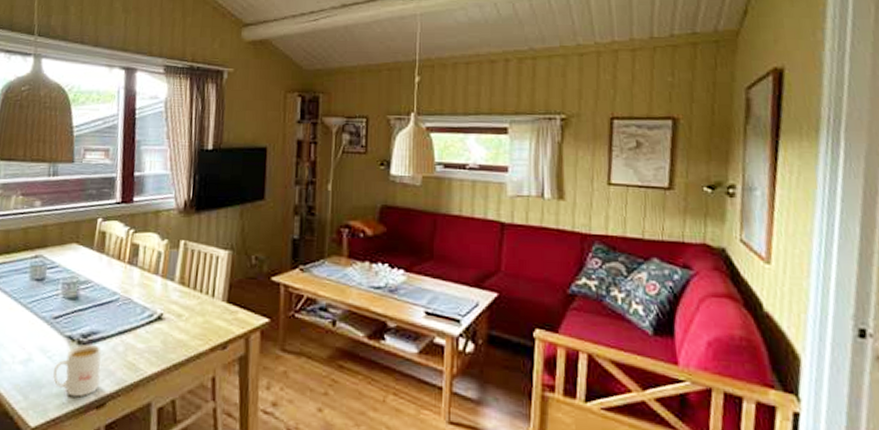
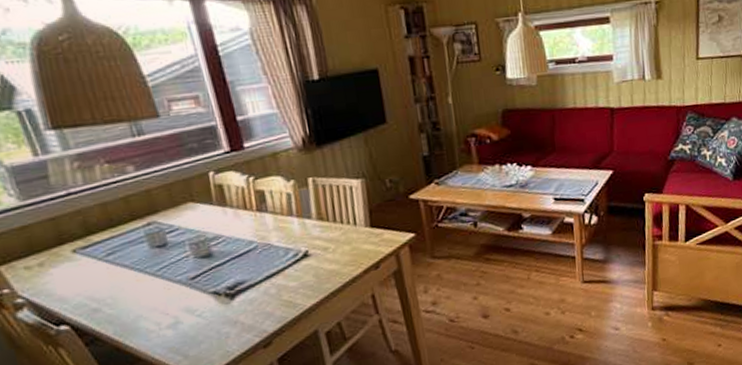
mug: present [53,344,102,398] -> none [207,293,261,344]

